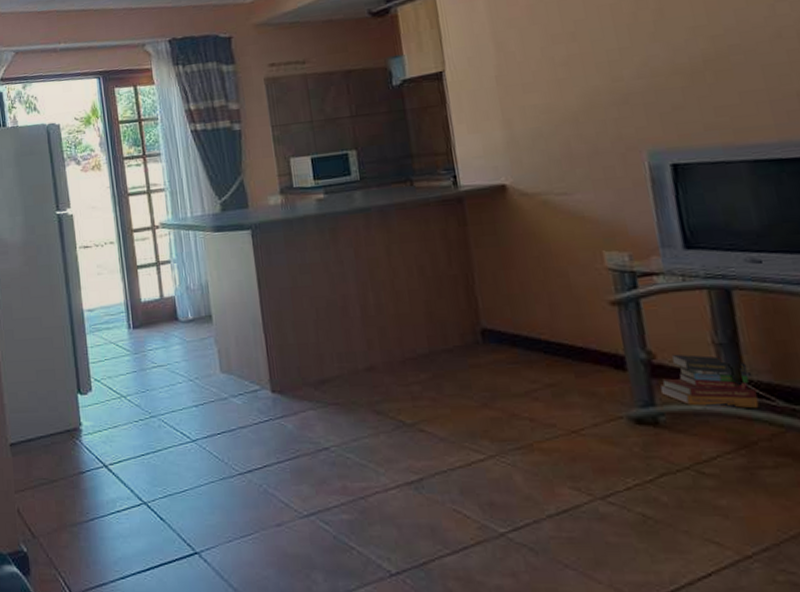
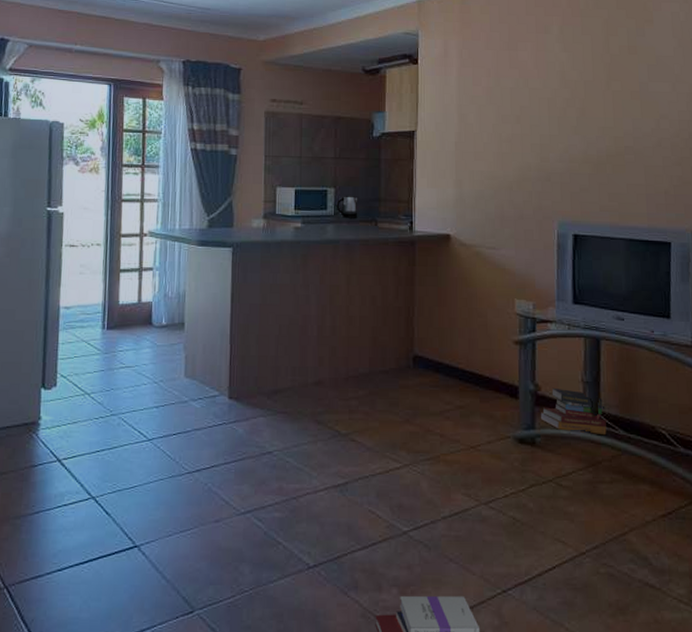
kettle: none [361,155,388,183] -> present [336,195,358,219]

